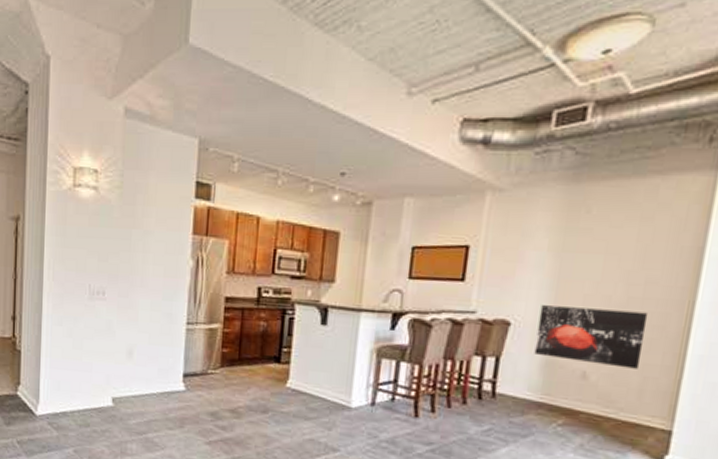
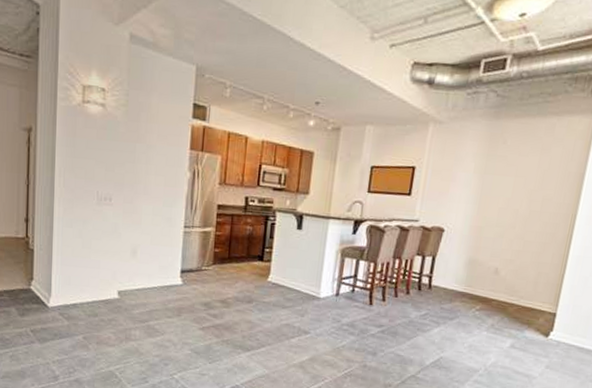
wall art: present [534,305,648,369] -> none [461,216,544,266]

